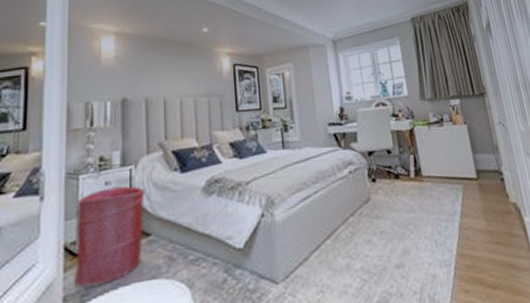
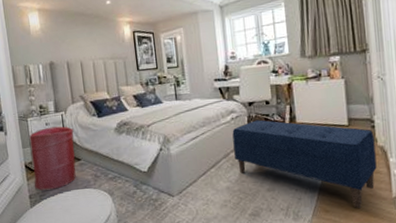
bench: none [351,173,514,284] -> present [232,119,377,208]

